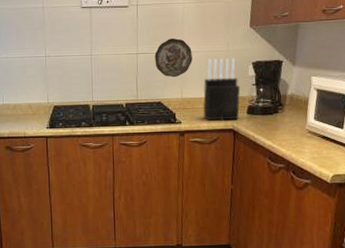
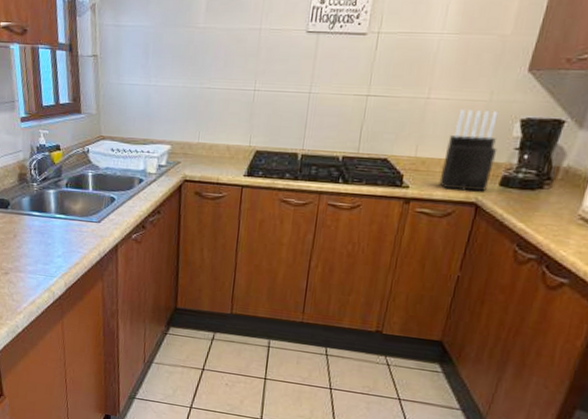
decorative plate: present [154,38,192,78] -> none [388,79,441,130]

